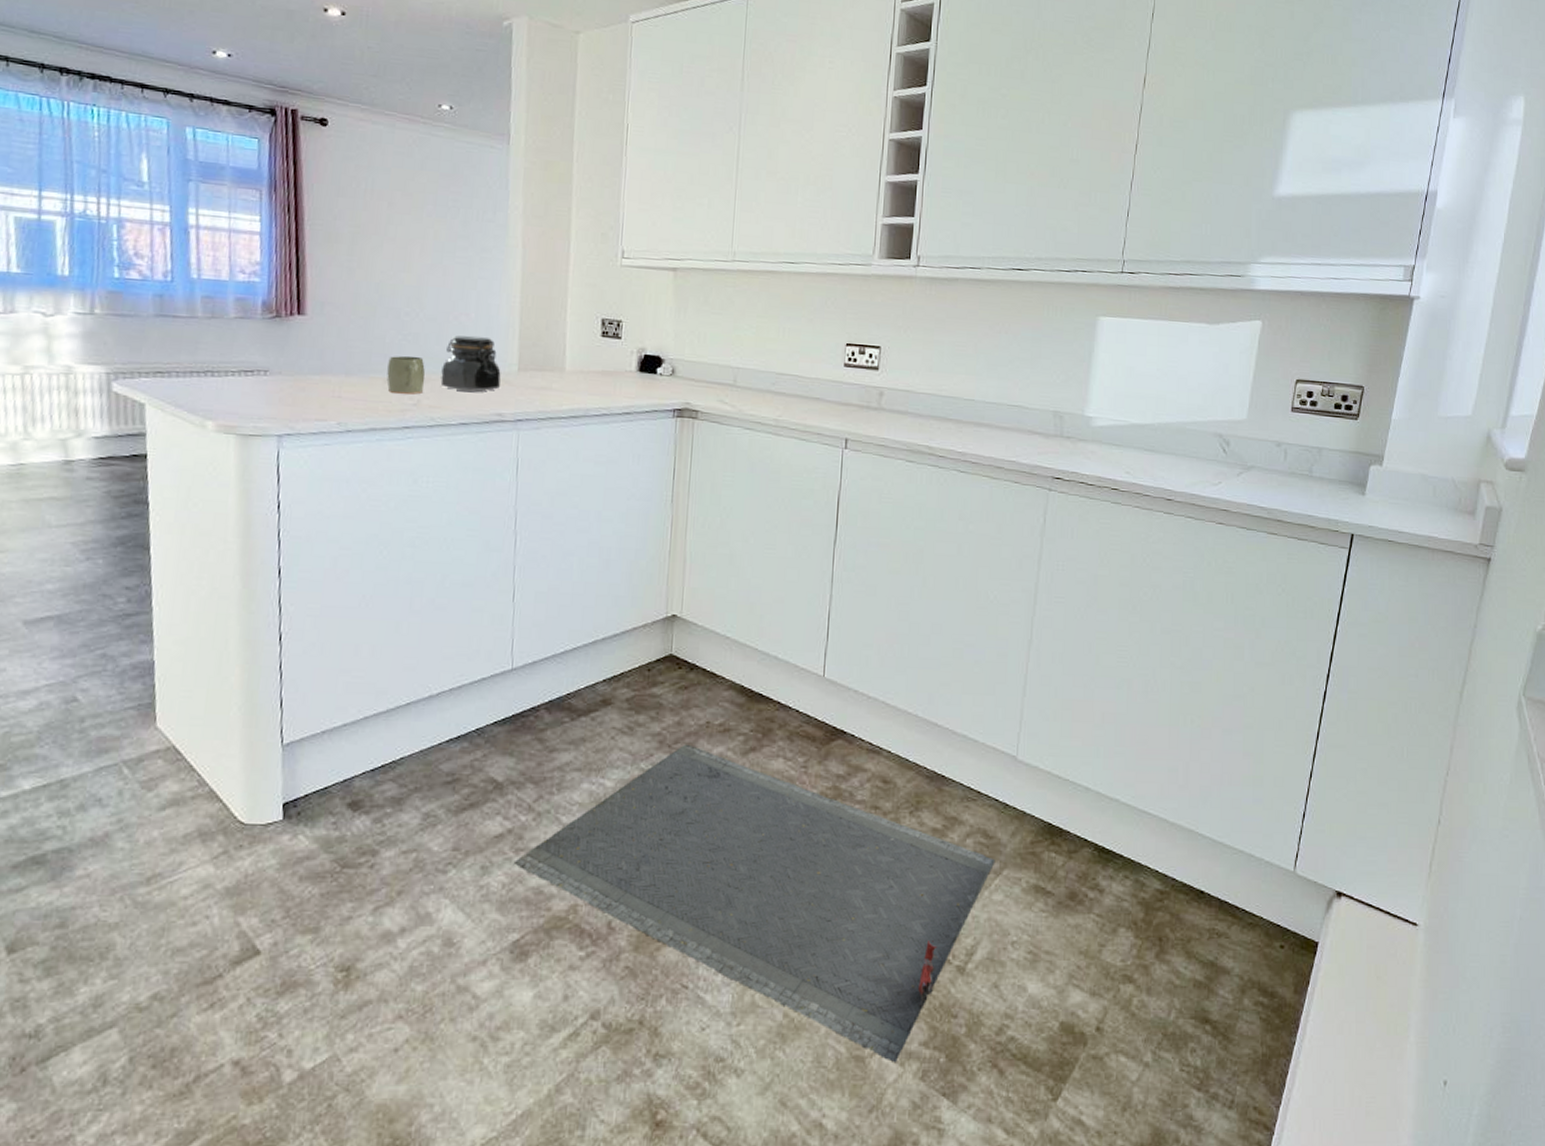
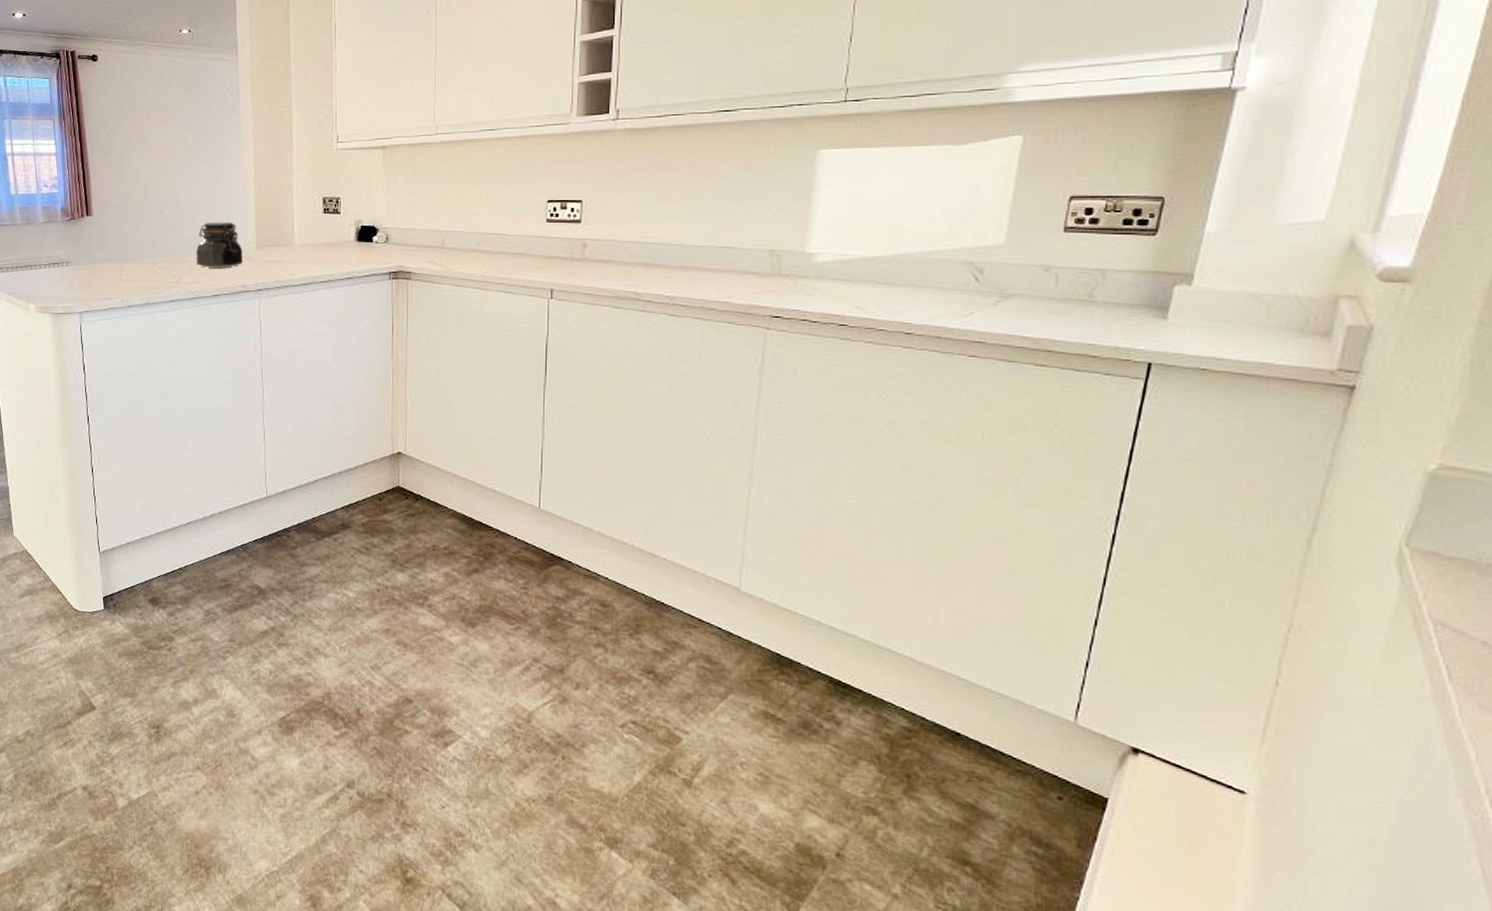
mug: present [386,355,426,395] -> none [155,242,184,275]
door mat: present [513,744,996,1063] -> none [277,564,720,859]

